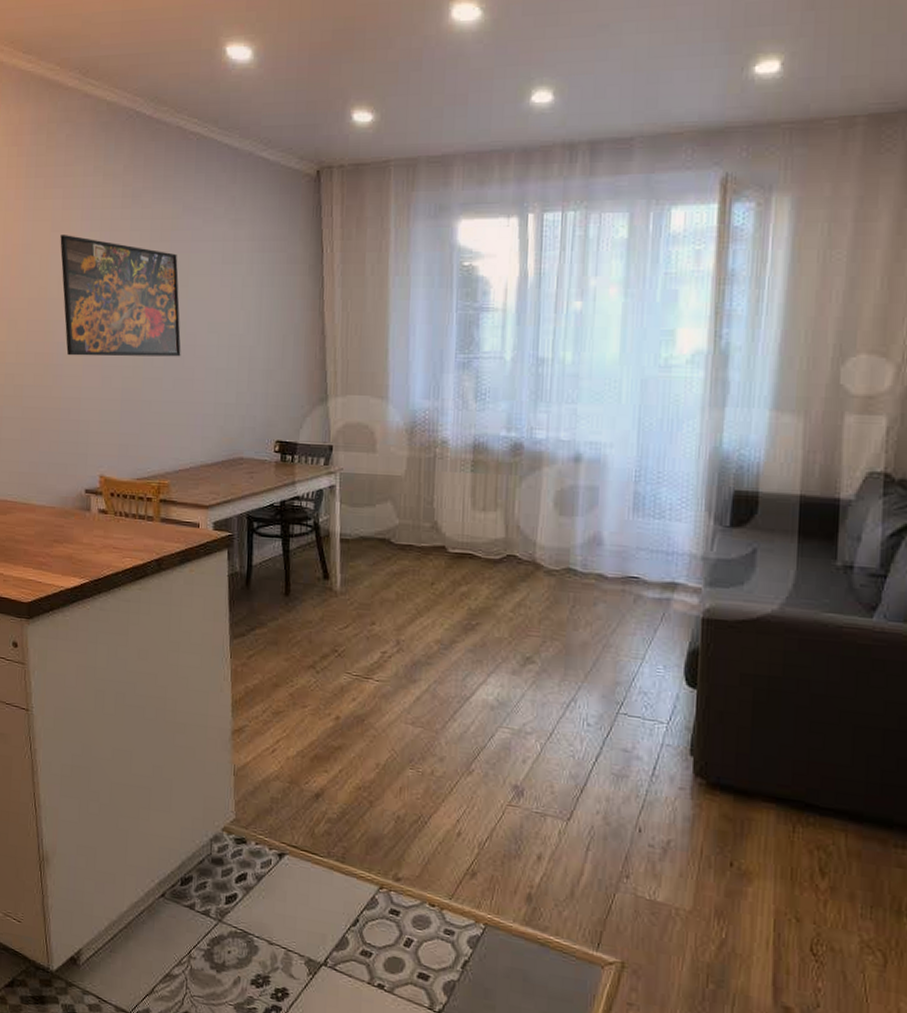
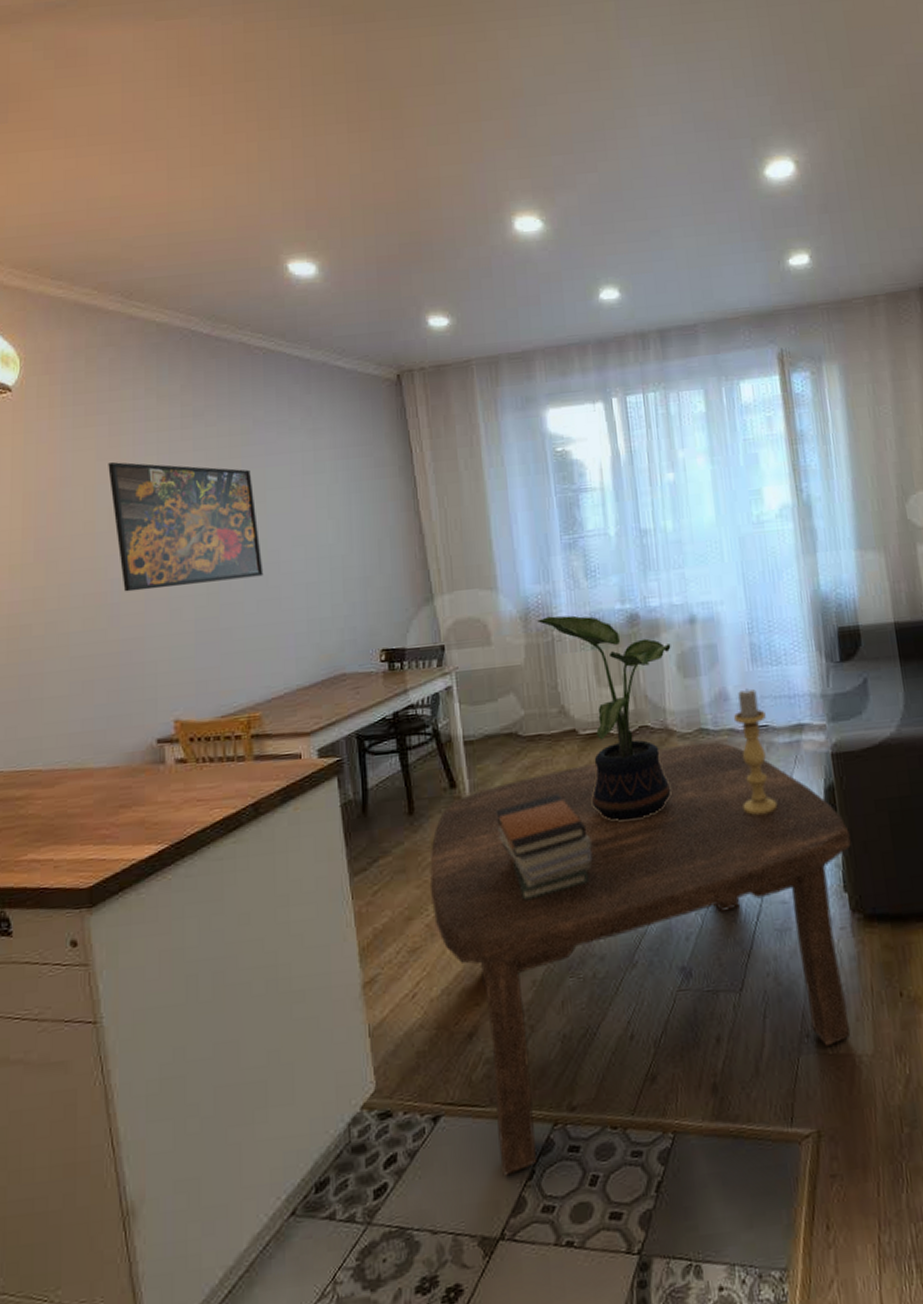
coffee table: none [297,579,707,918] -> present [430,741,851,1176]
book stack: none [361,603,446,693] -> present [496,794,593,900]
potted plant: none [422,433,551,642] -> present [537,615,672,821]
candle holder: none [599,537,639,664] -> present [733,689,778,816]

